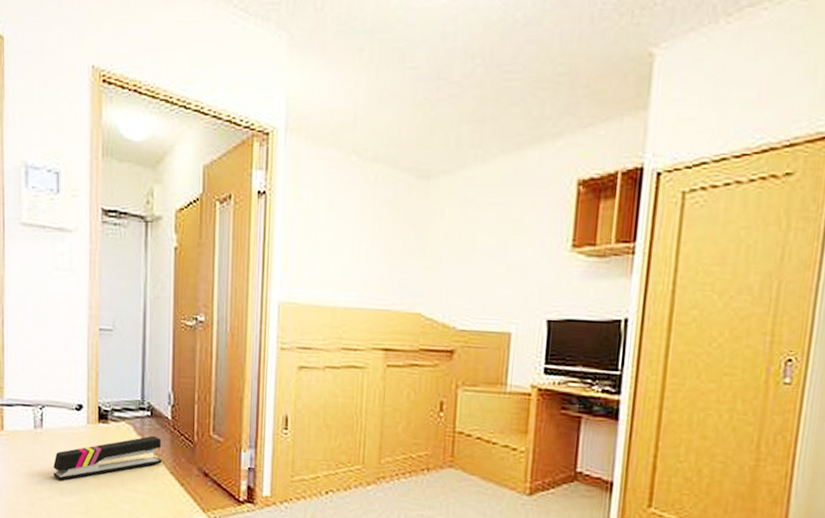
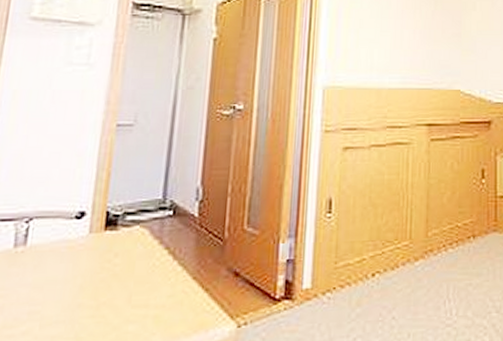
stapler: present [53,435,162,481] -> none [34,237,185,309]

